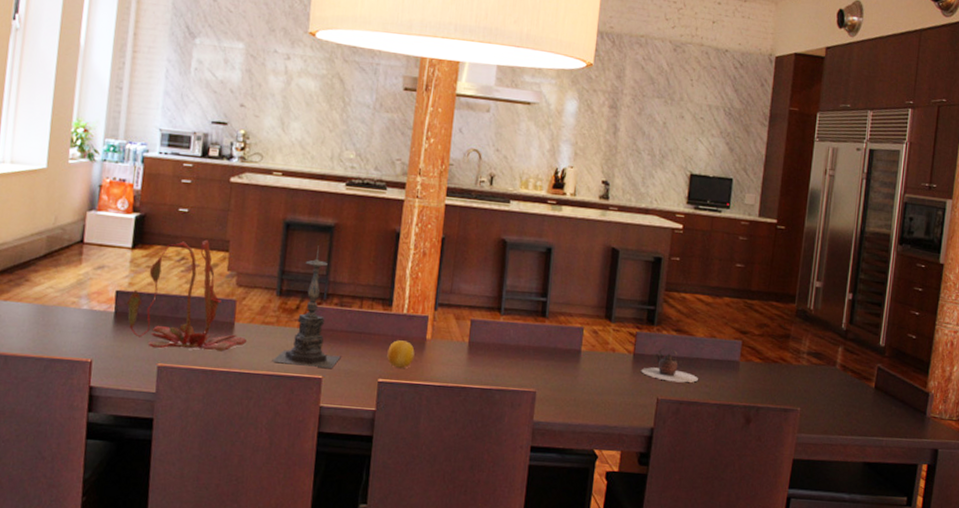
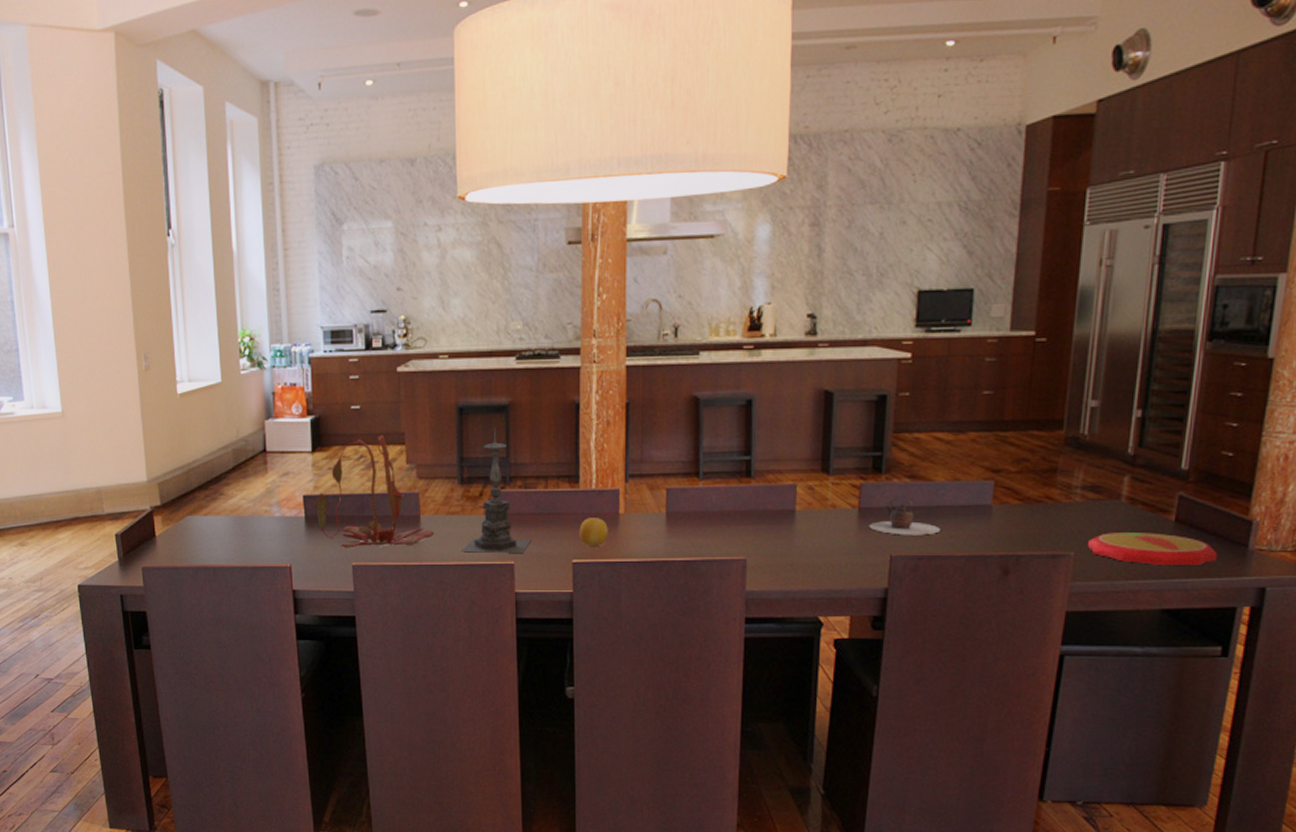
plate: none [811,393,905,427] -> present [1088,533,1218,565]

